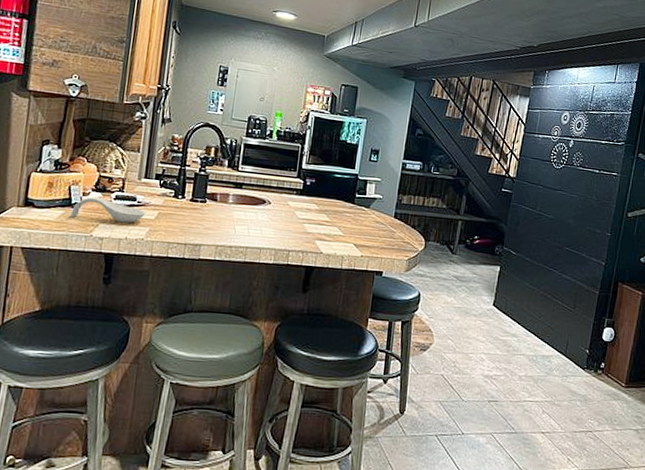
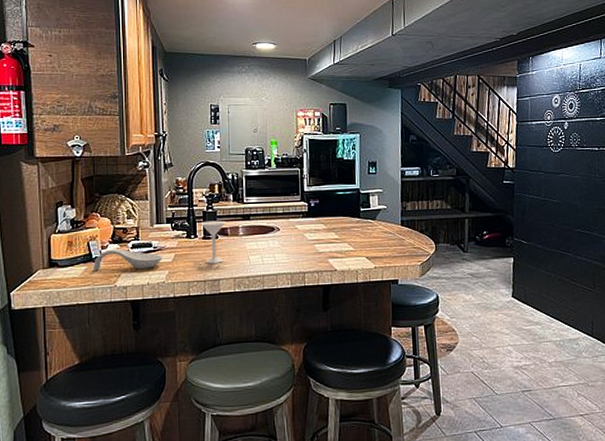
cocktail glass: none [189,183,217,228] -> present [200,220,226,264]

